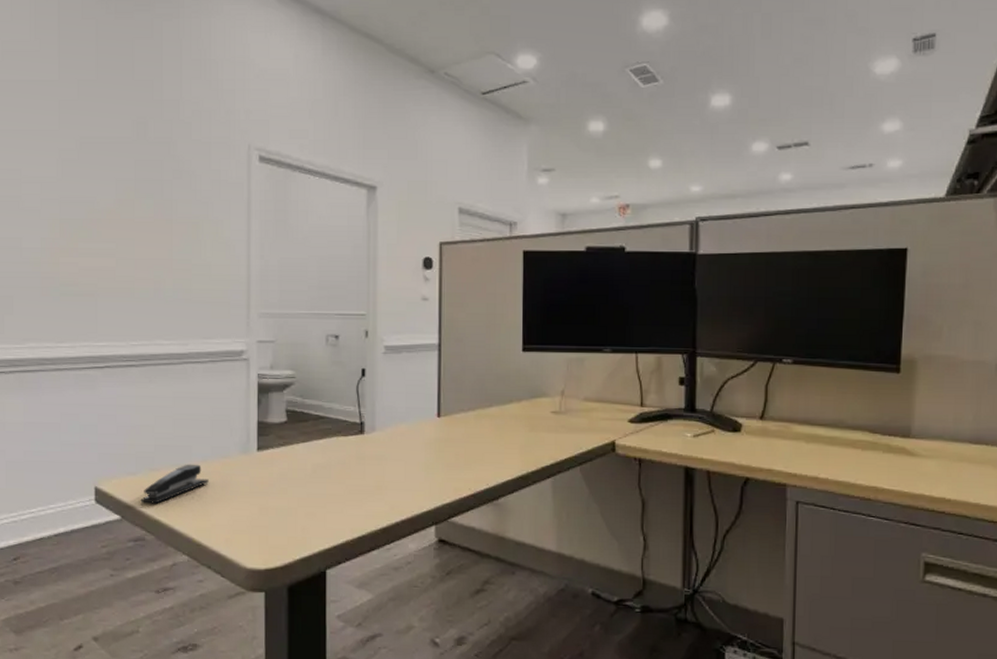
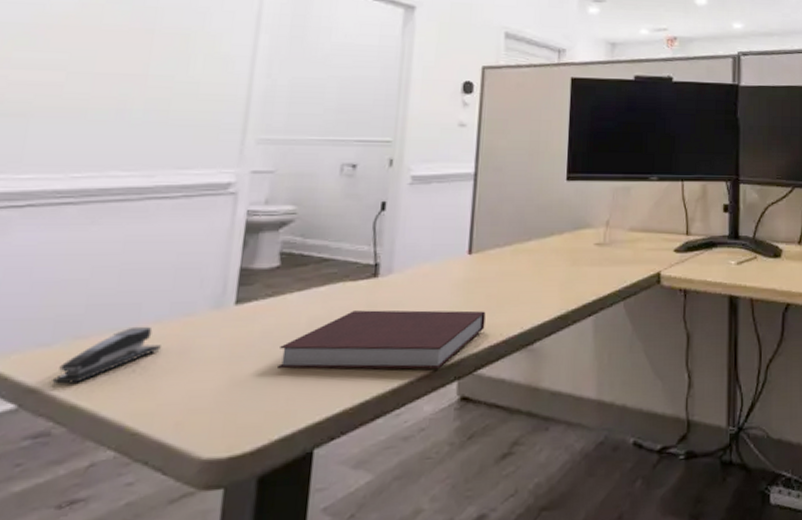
notebook: none [294,461,455,514] -> present [278,310,486,370]

